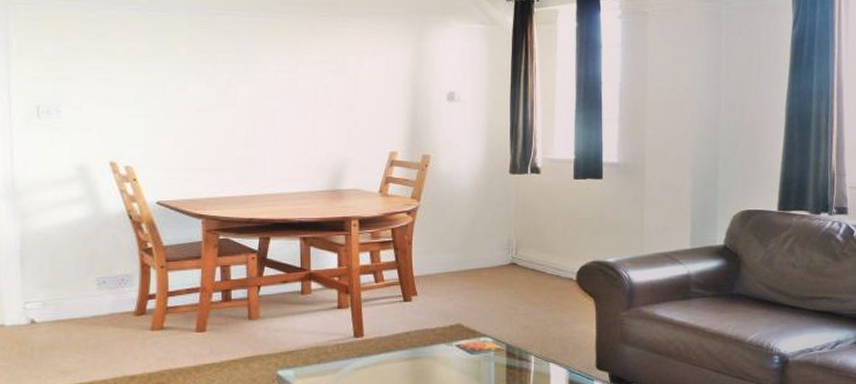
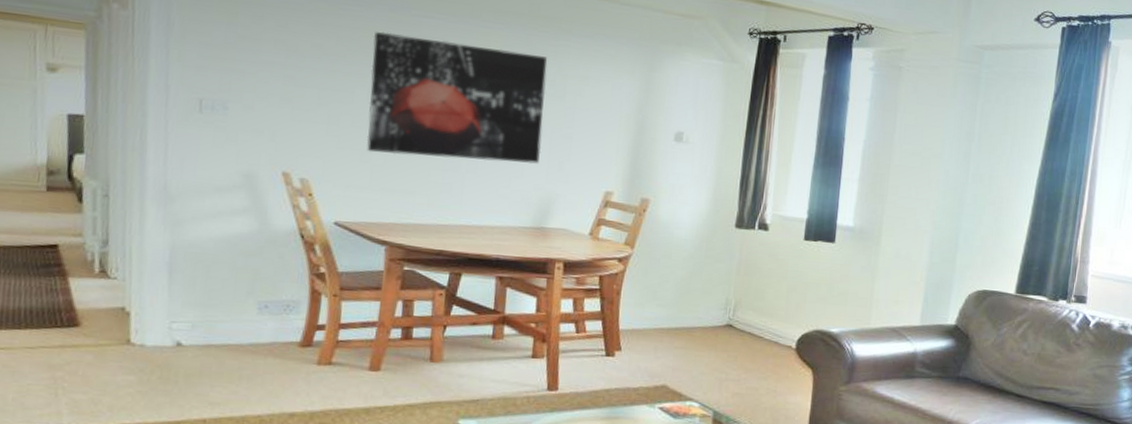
wall art: none [178,31,331,138] -> present [366,31,548,164]

